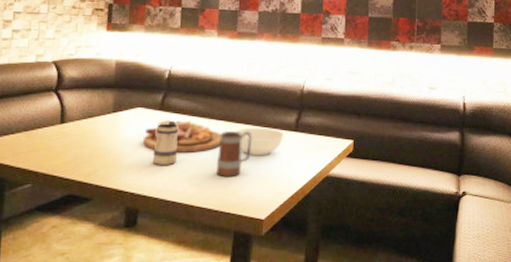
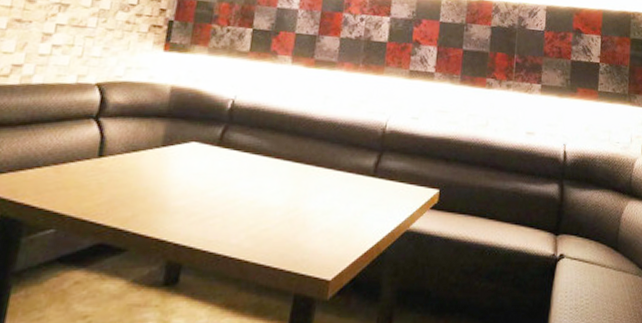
food platter: present [142,120,221,154] -> none [194,158,288,199]
beer mug: present [152,120,178,166] -> none [204,158,238,213]
beer mug: present [215,130,253,178] -> none [277,173,324,229]
bowl: present [235,127,283,156] -> none [304,170,359,205]

